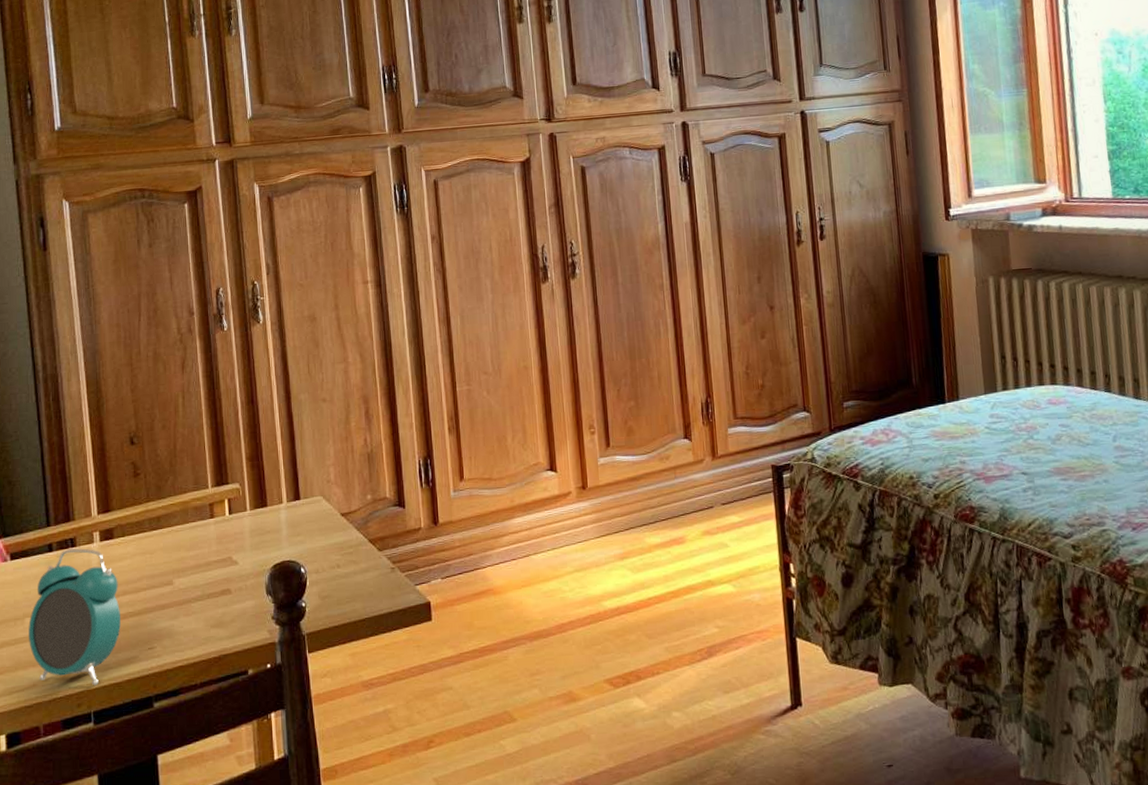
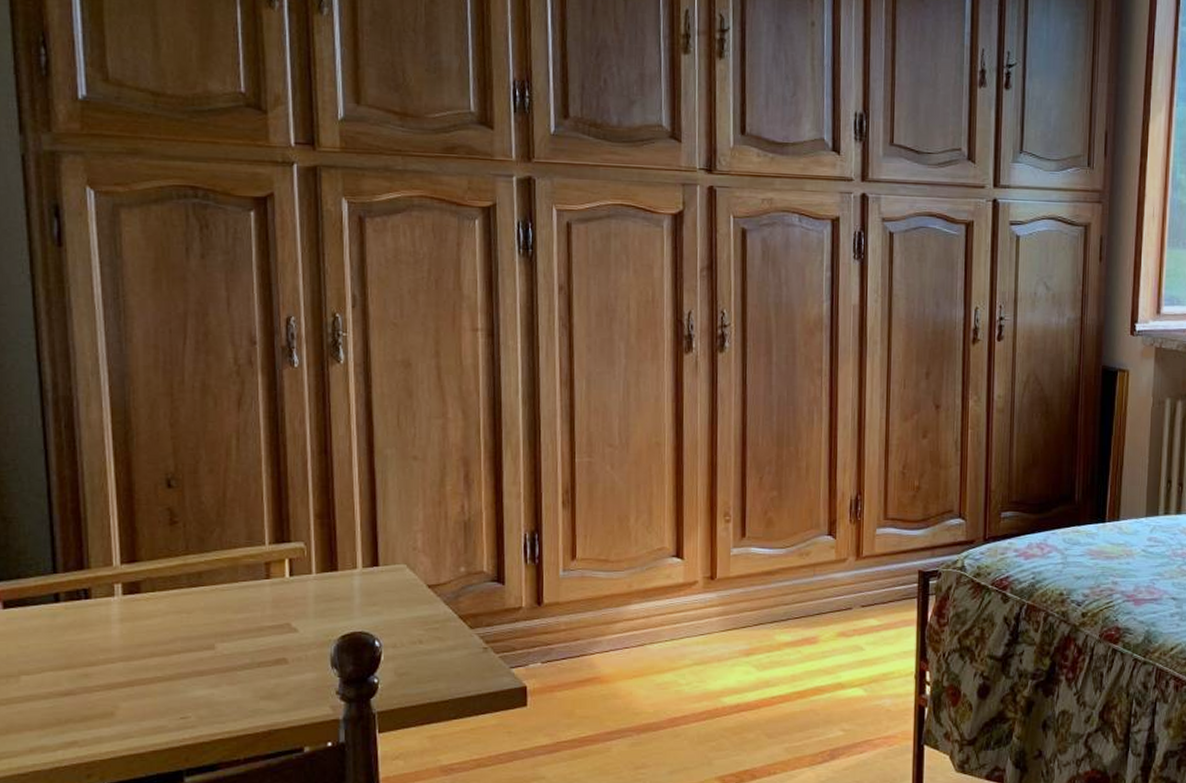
alarm clock: present [28,548,121,686] -> none [25,600,146,756]

